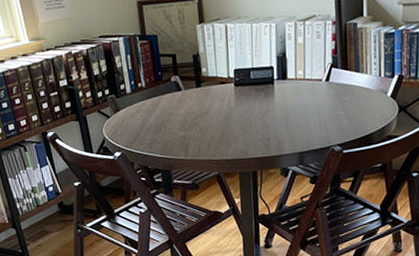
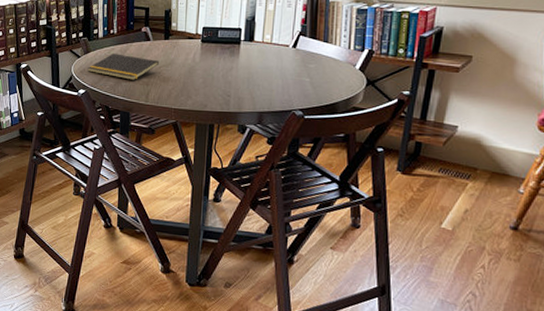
notepad: none [120,108,195,136] -> present [87,54,160,80]

